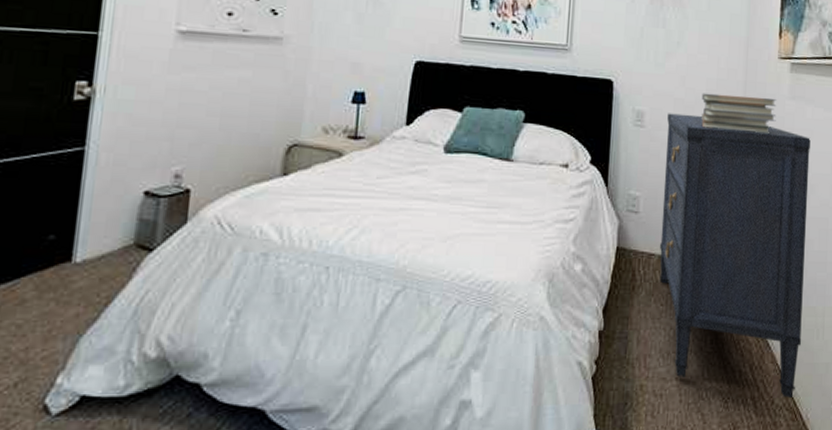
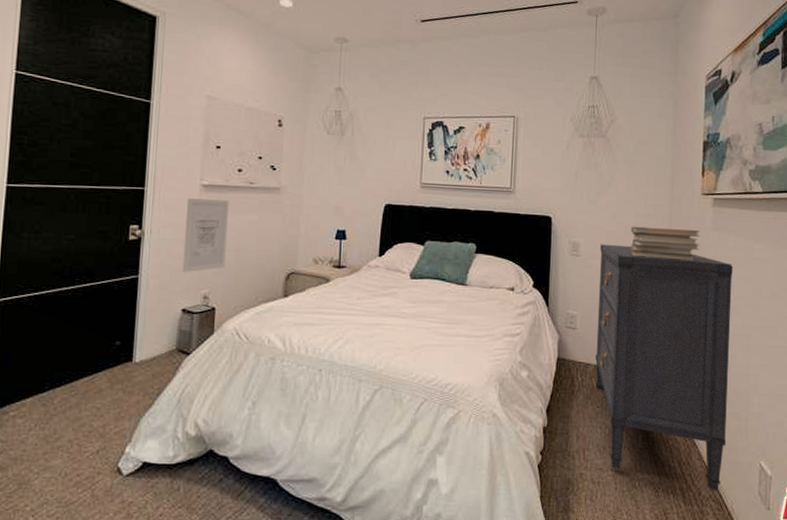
wall art: none [146,47,214,145] -> present [182,198,229,273]

